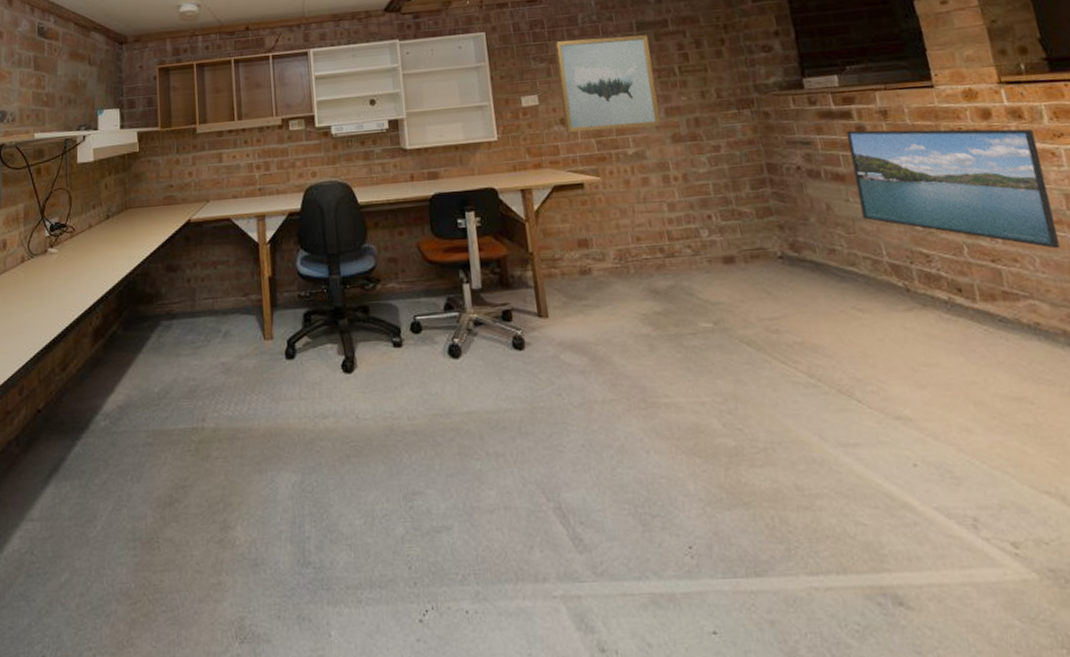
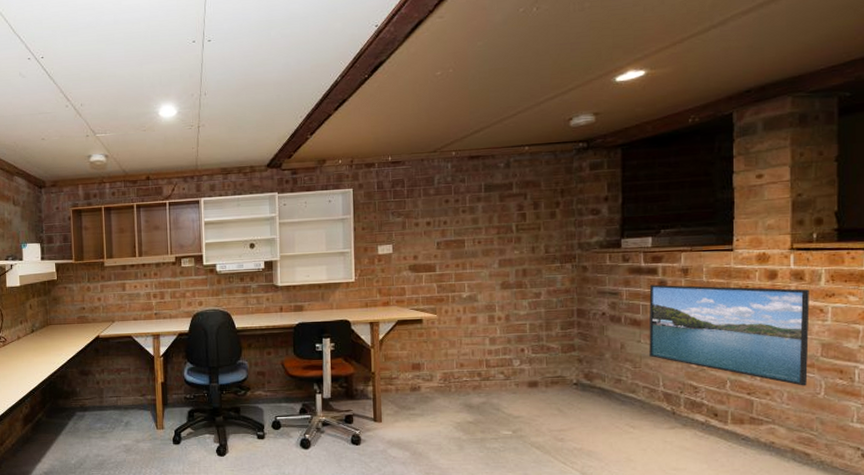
wall art: present [554,35,661,133] -> none [411,196,494,278]

